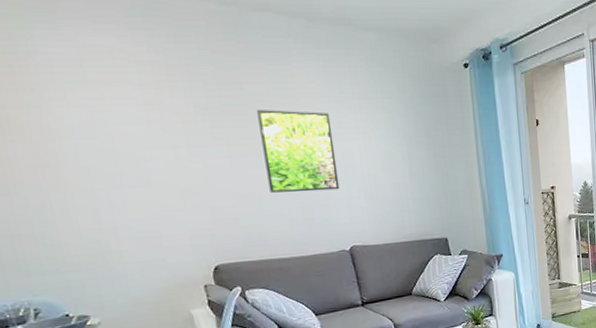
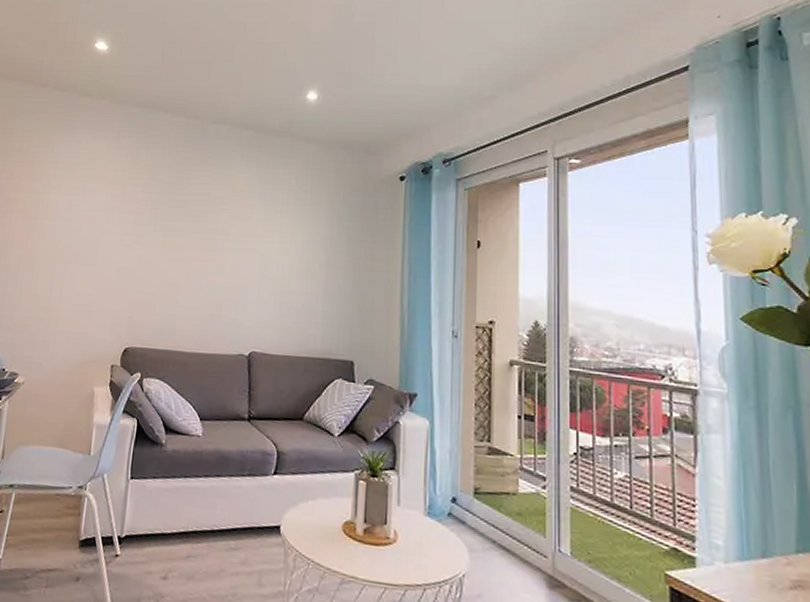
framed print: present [257,109,340,193] -> none [188,206,258,291]

